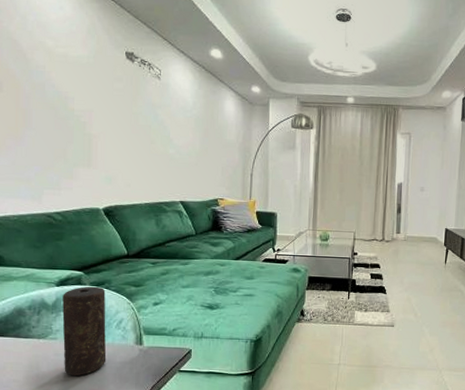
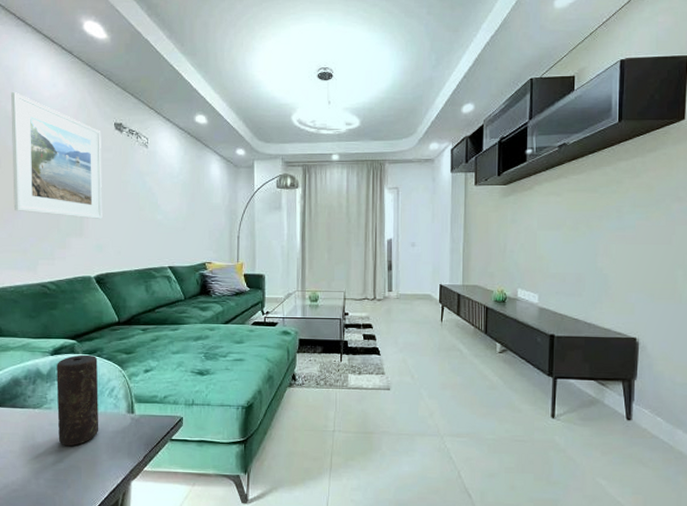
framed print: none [13,11,112,151] -> present [10,91,103,220]

